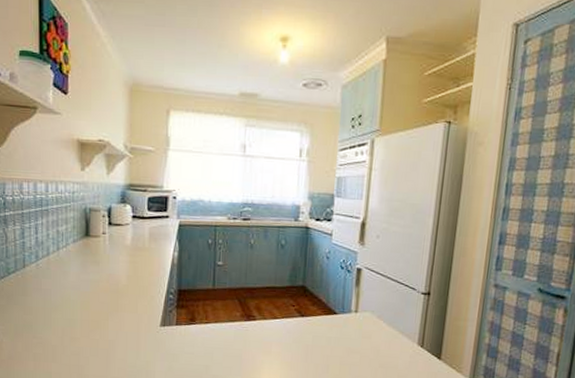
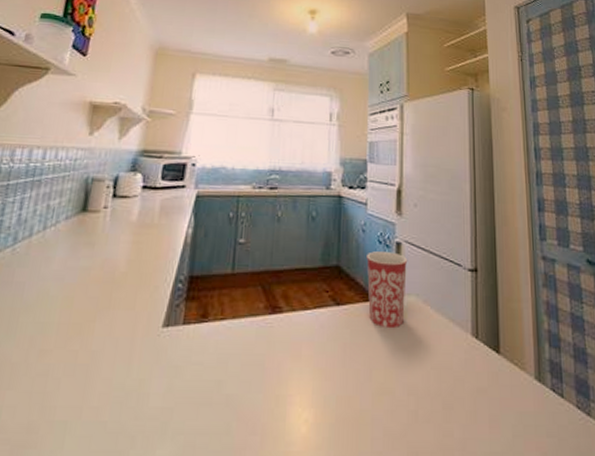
mug: none [329,275,367,337] -> present [366,251,408,329]

